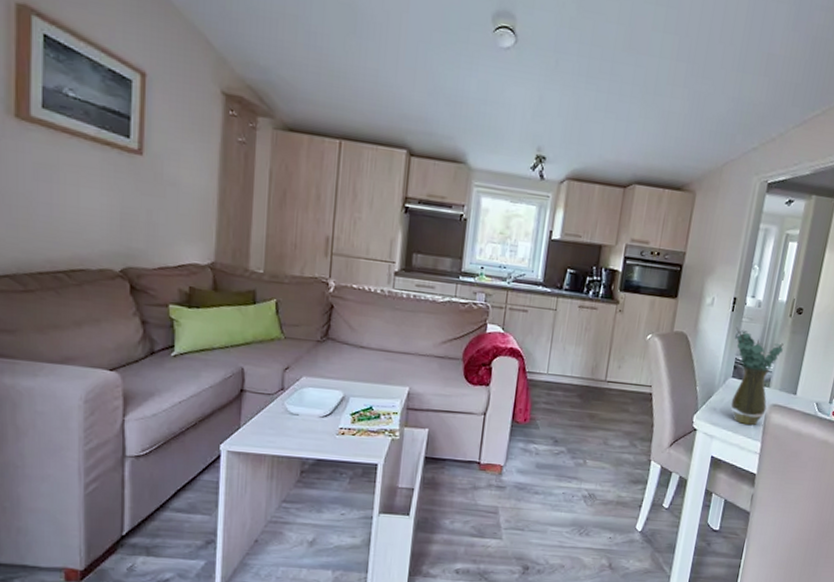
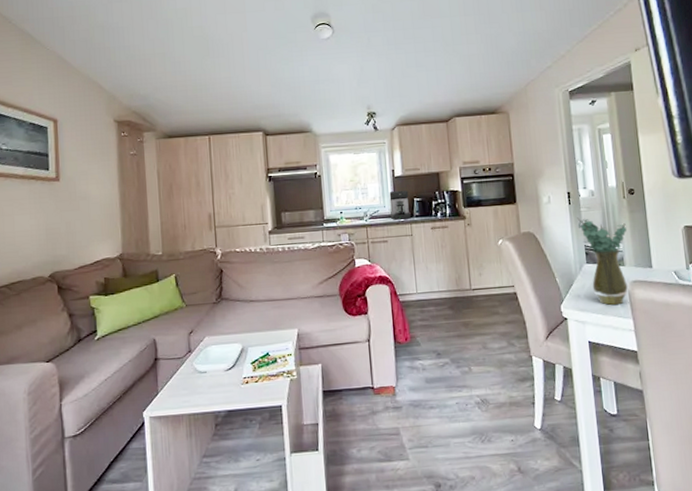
coffee maker: none [536,255,563,291] -> present [389,190,412,220]

